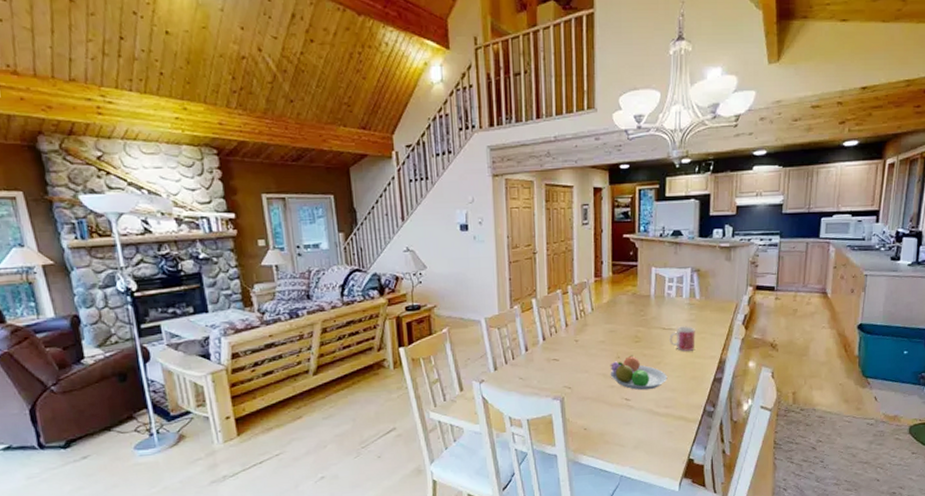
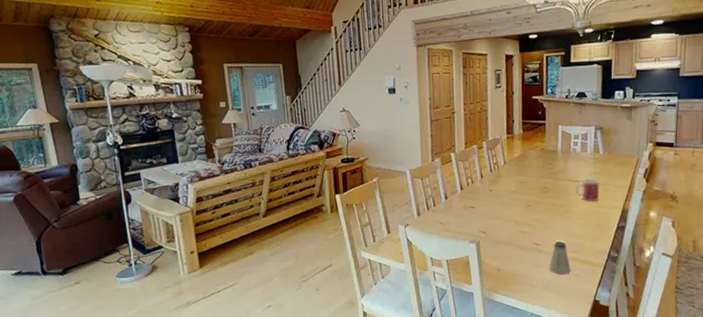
fruit bowl: present [610,355,668,391] -> none [521,204,574,236]
saltshaker: none [640,396,664,433] -> present [549,241,571,275]

